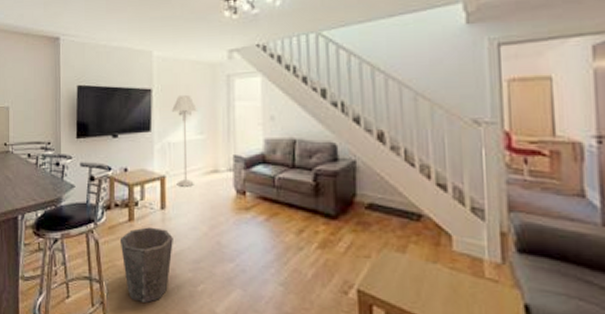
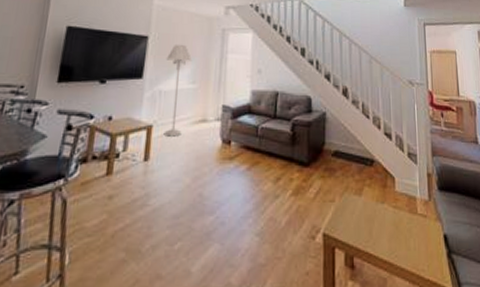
waste bin: present [119,227,173,303] -> none [92,181,154,270]

